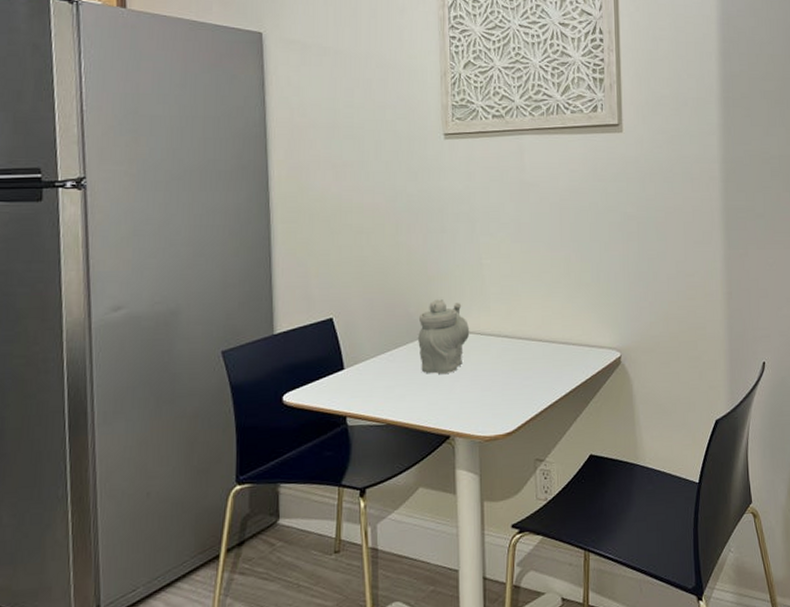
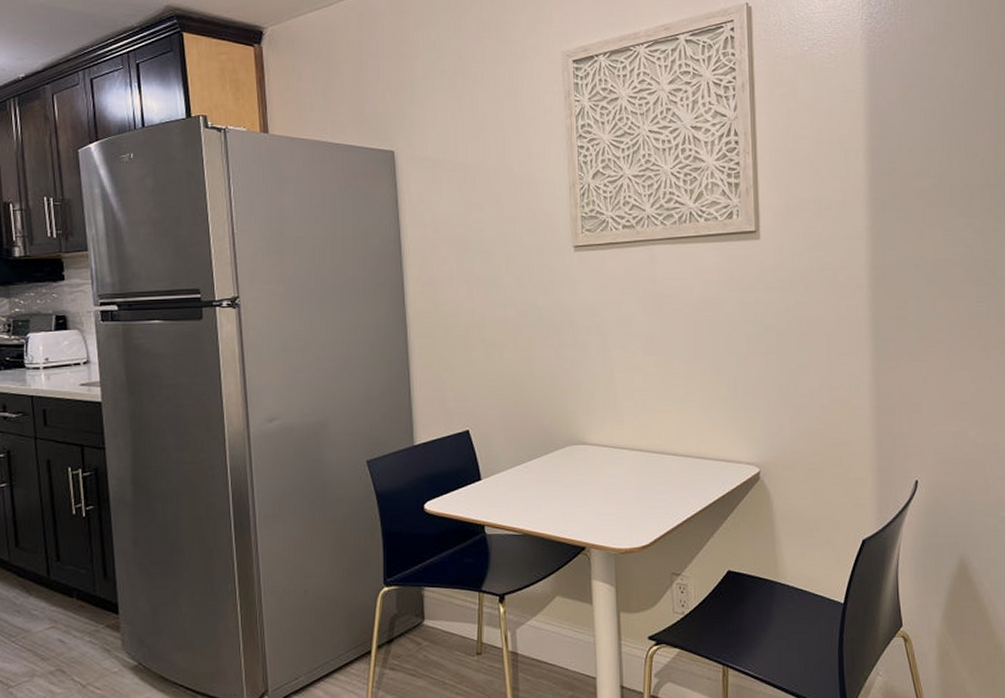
teapot: present [418,299,470,374] -> none [552,413,604,486]

